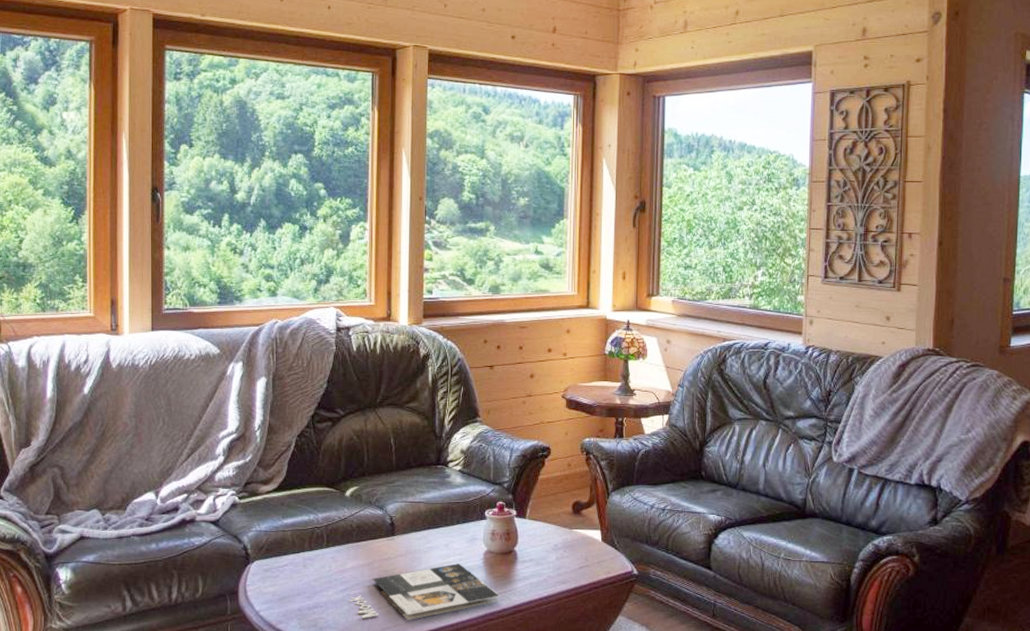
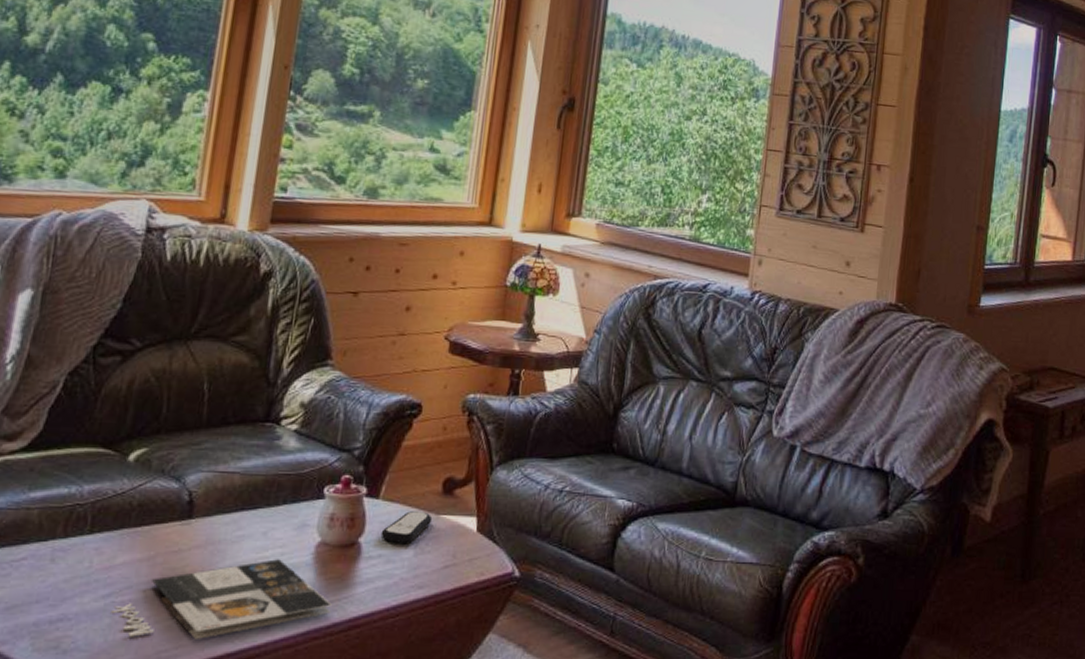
remote control: none [530,527,567,551] -> present [380,511,433,543]

